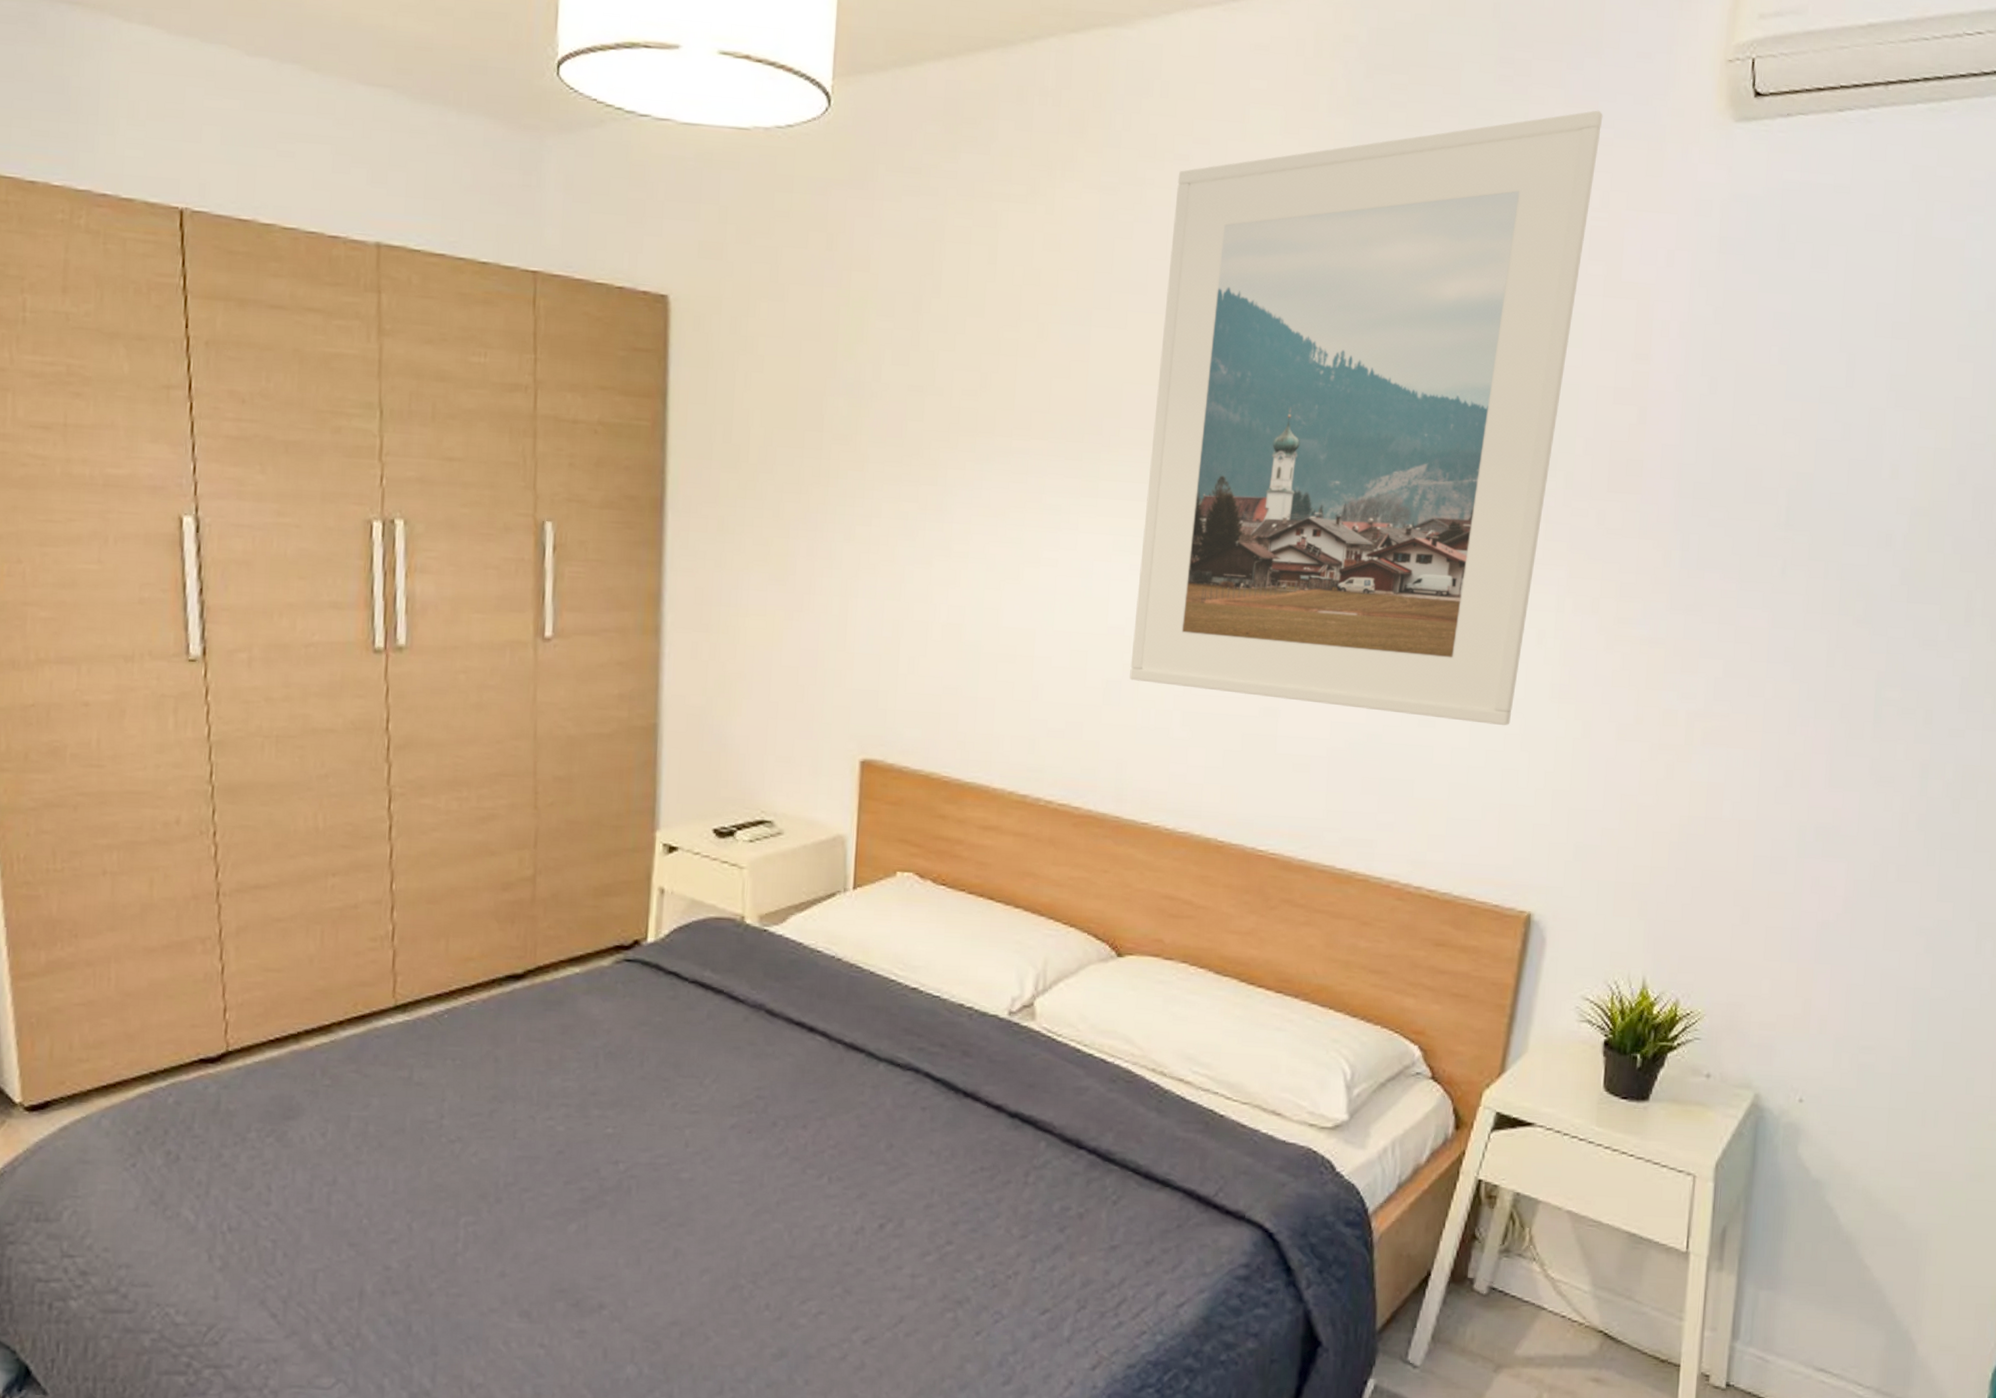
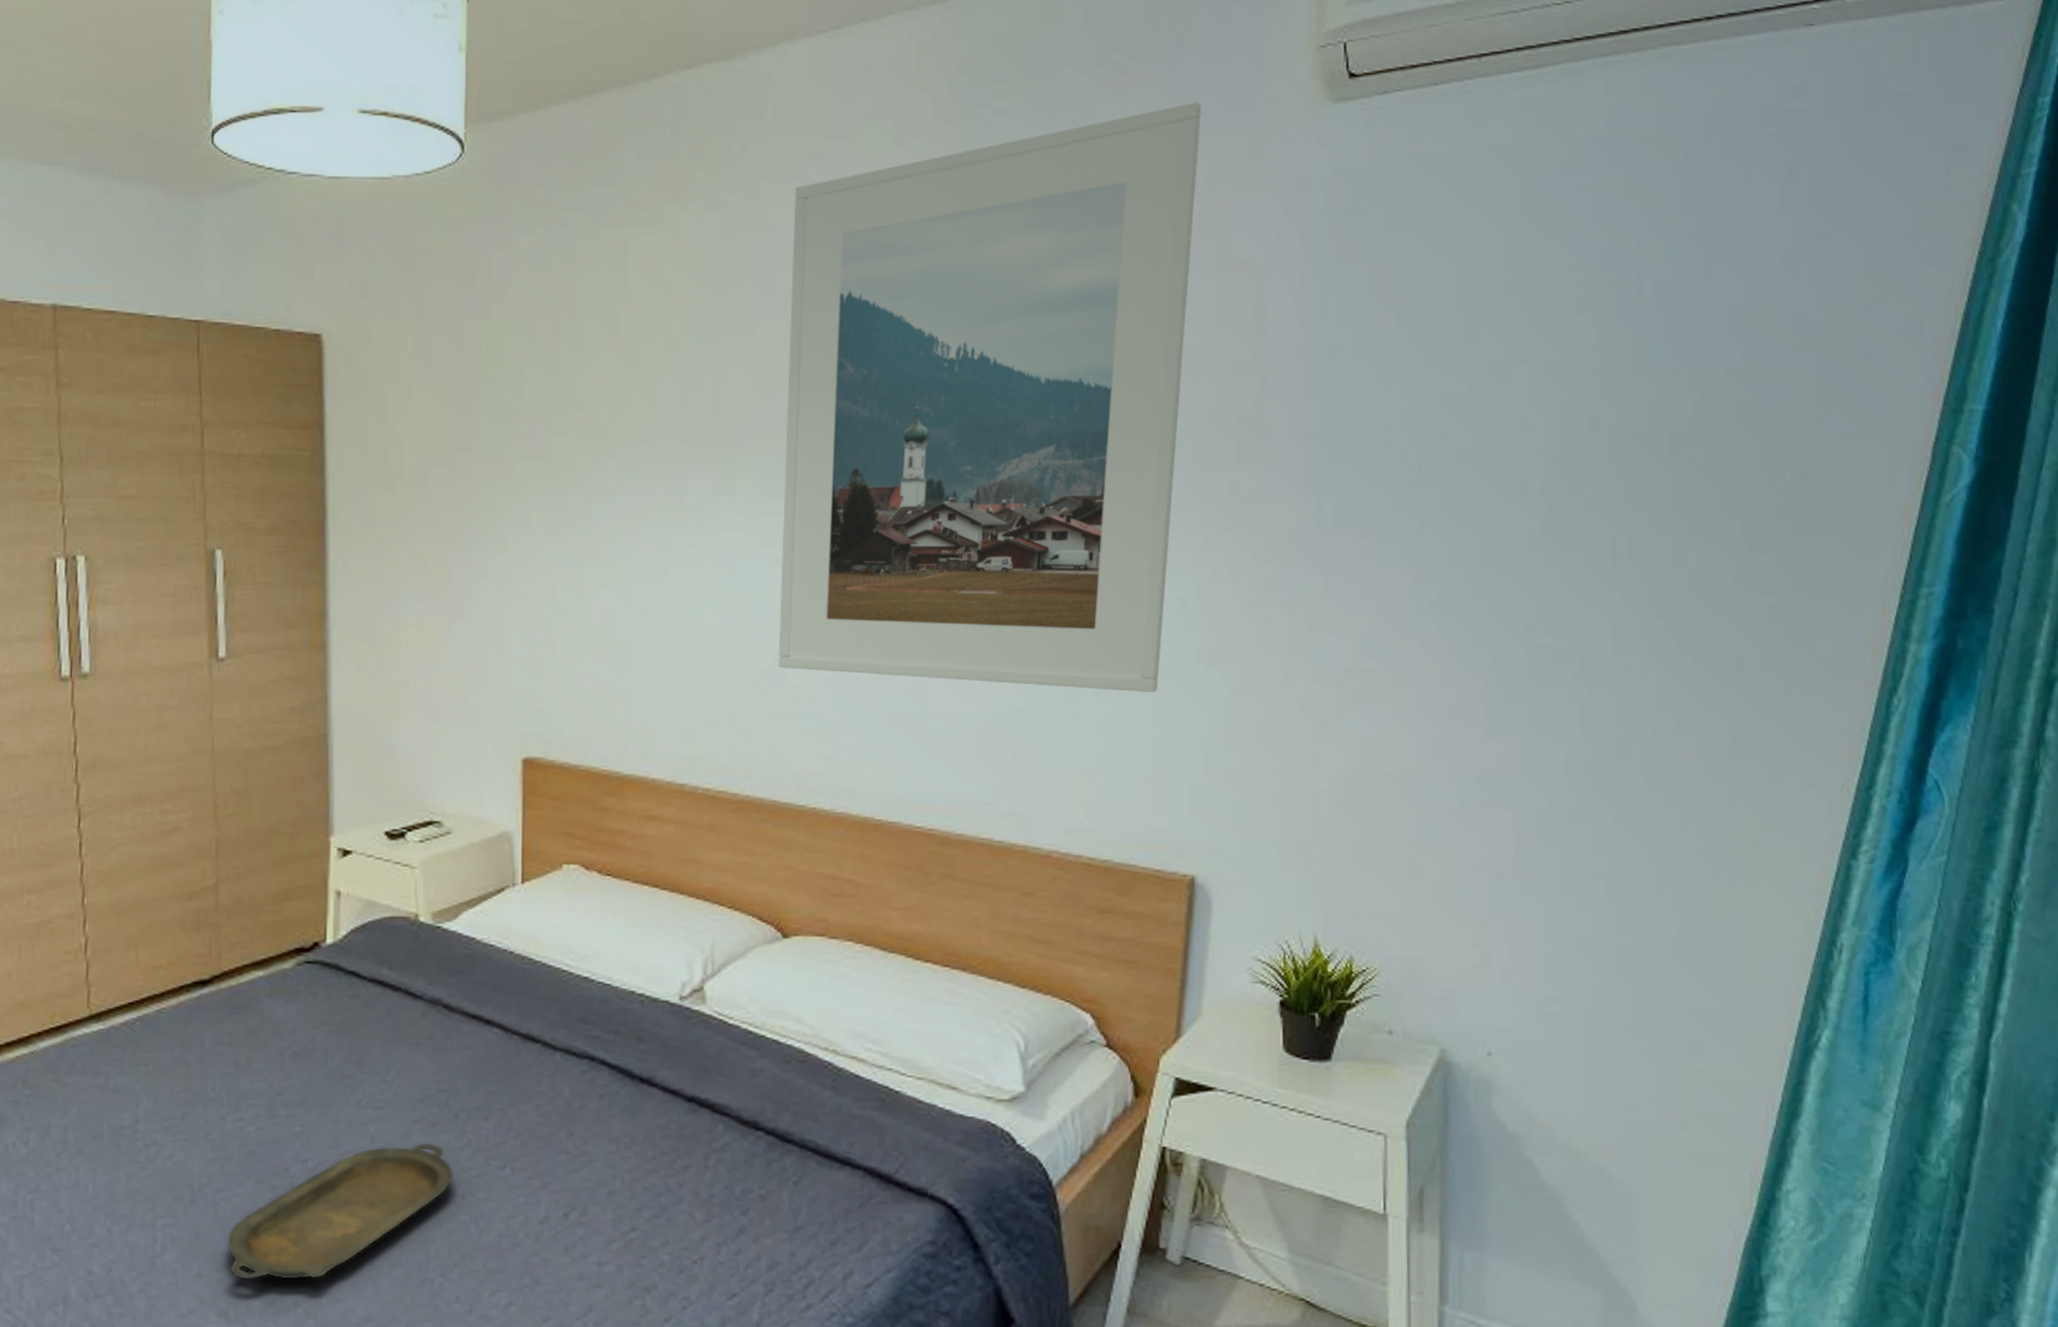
serving tray: none [531,1148,770,1282] -> present [226,1142,454,1281]

